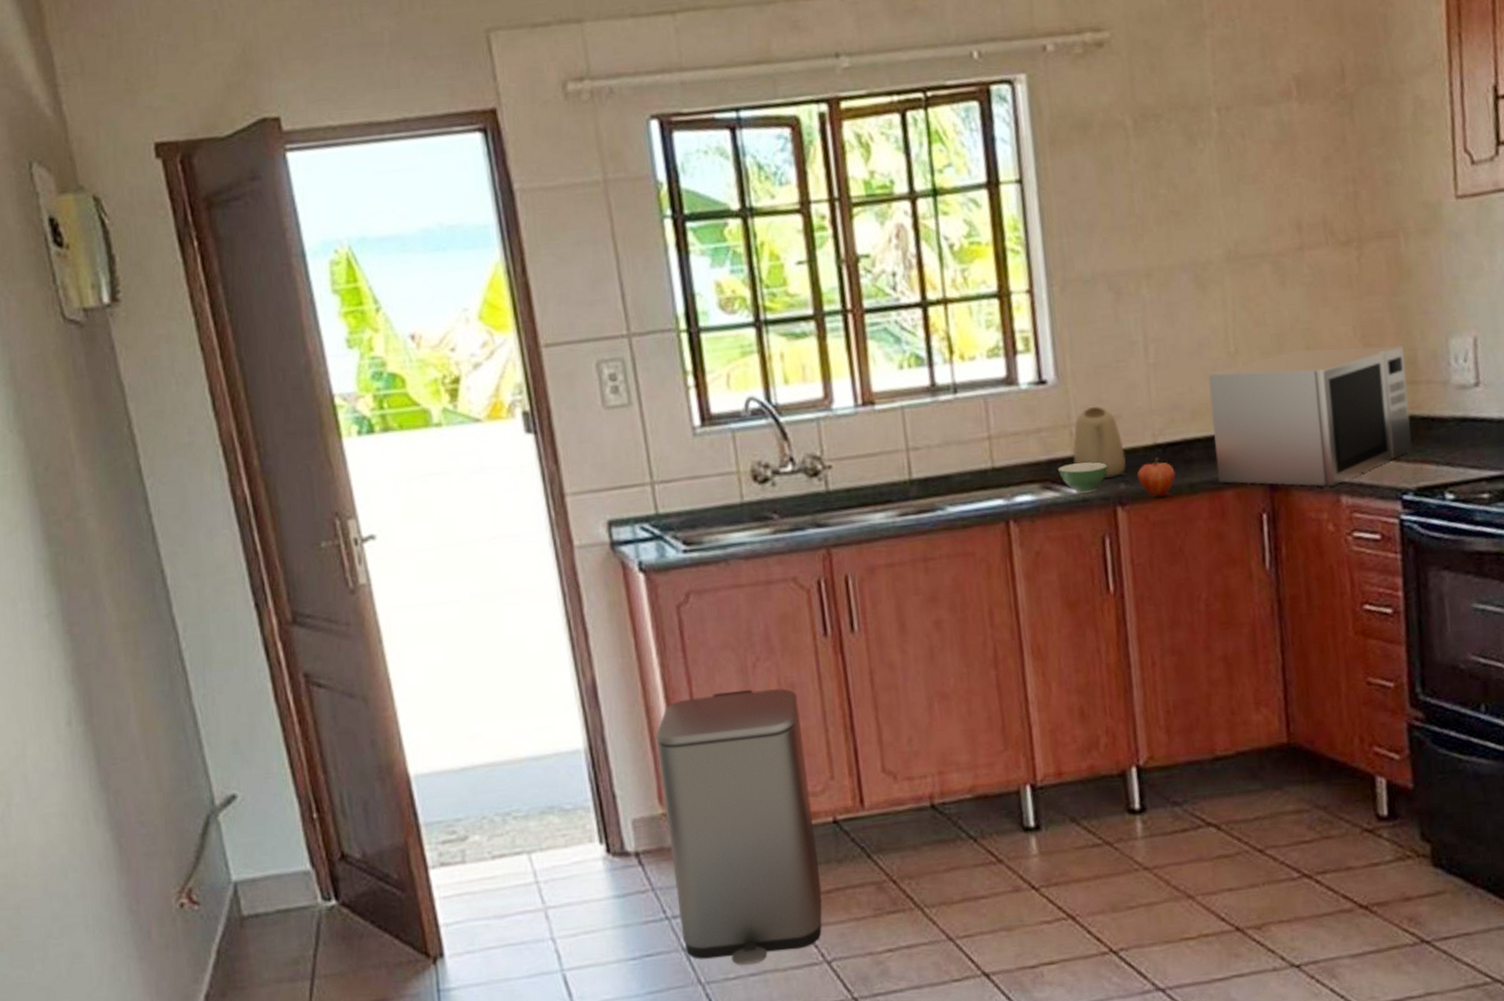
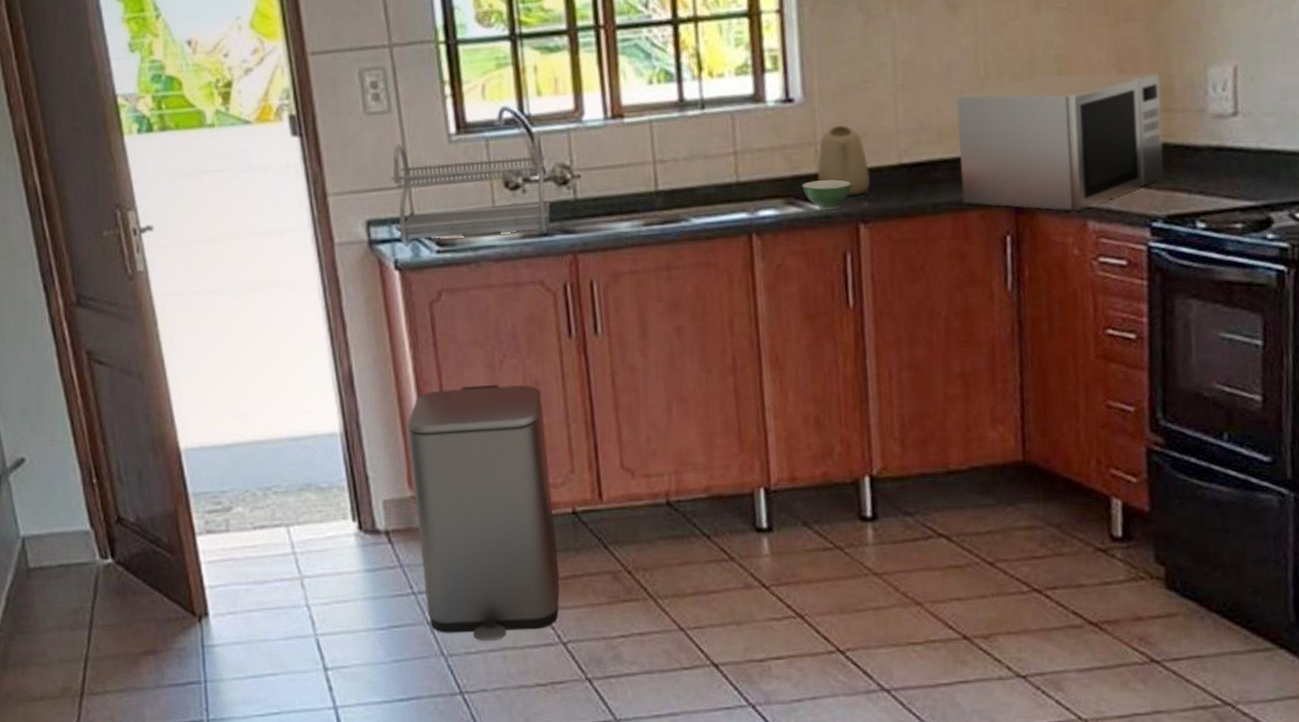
dish rack: none [632,422,802,546] -> present [391,132,551,246]
fruit: present [1137,458,1176,498] -> none [881,178,920,216]

